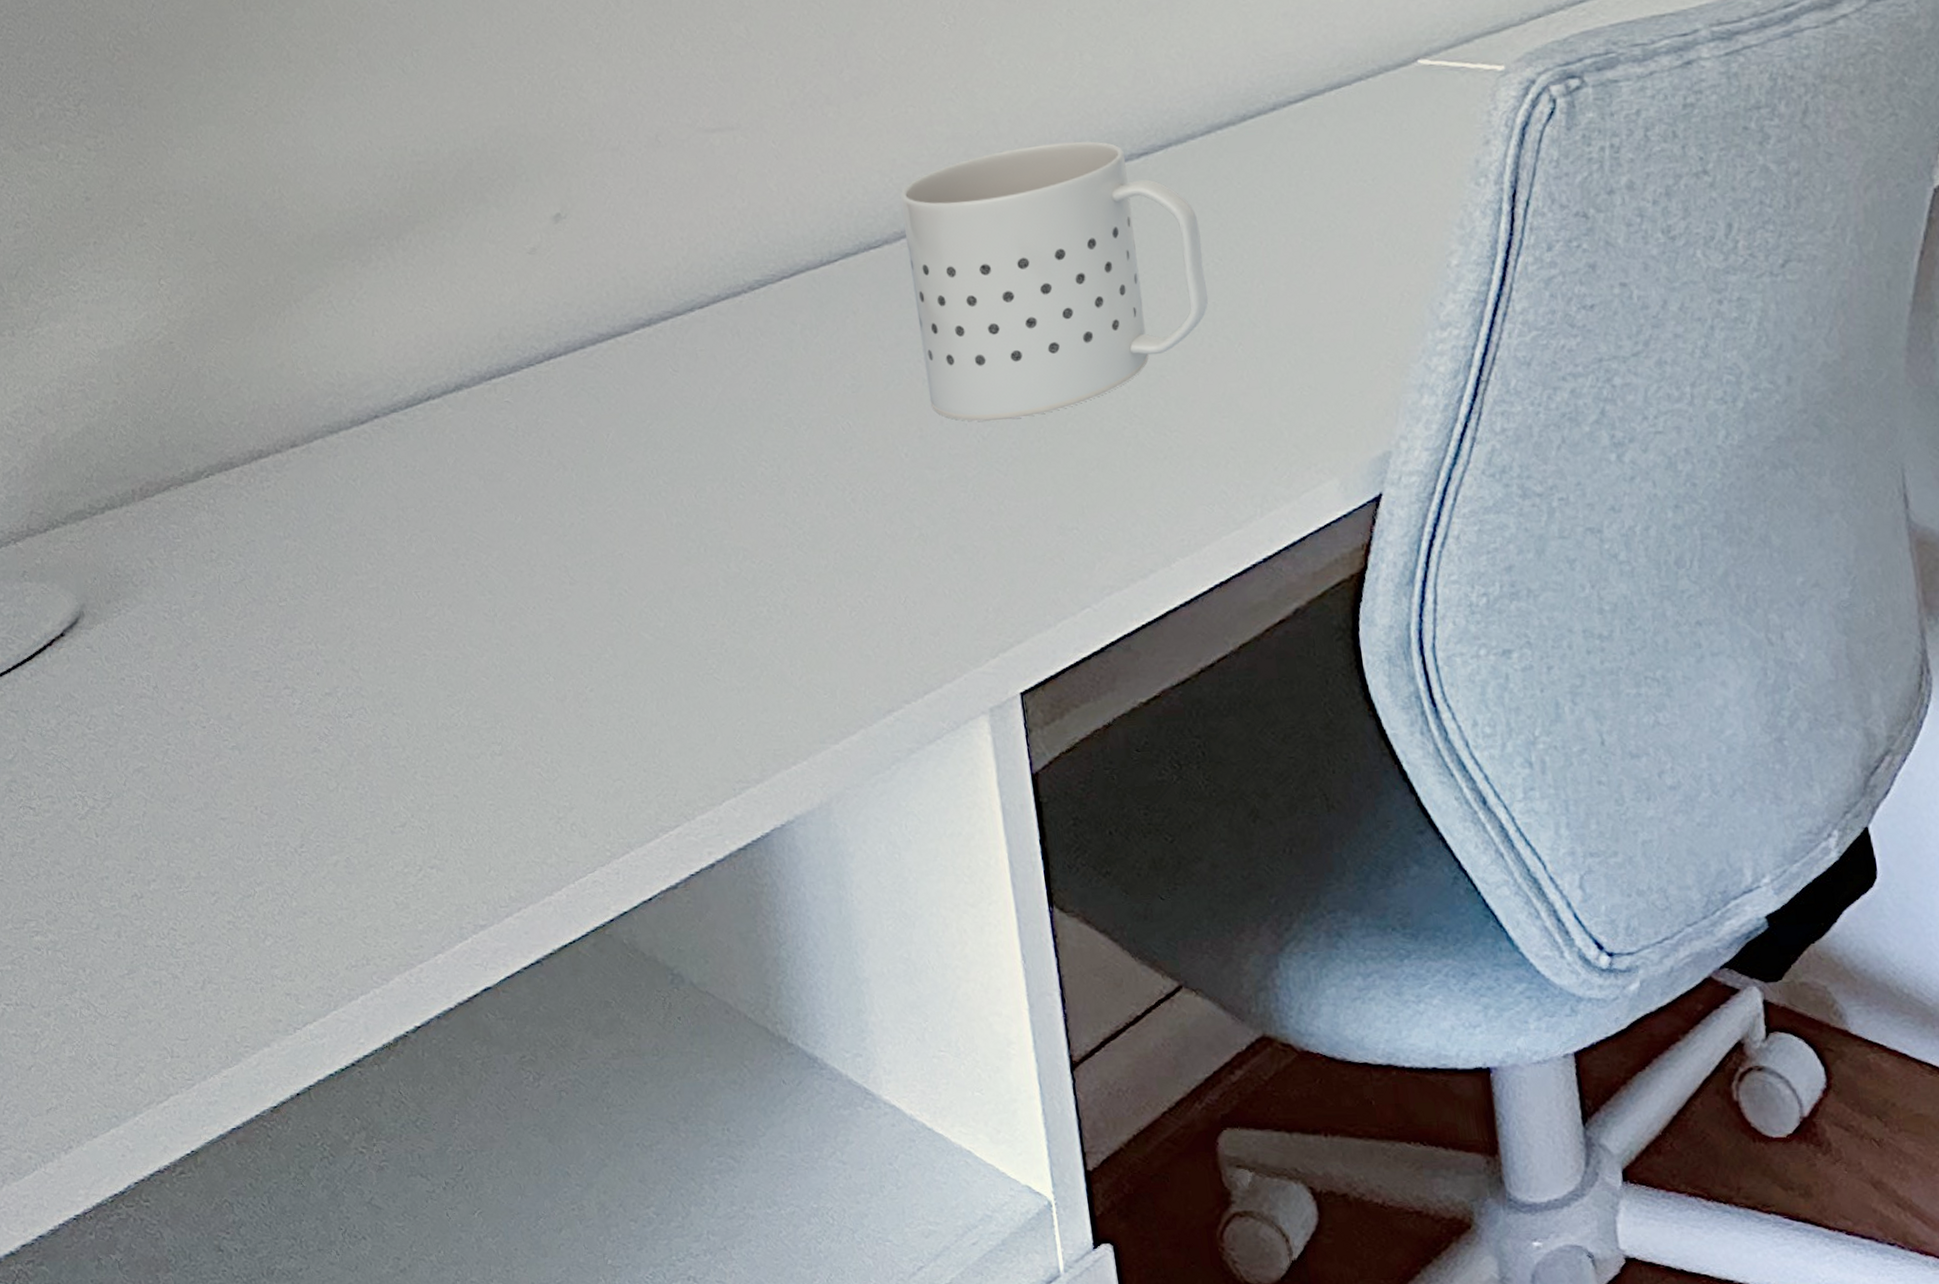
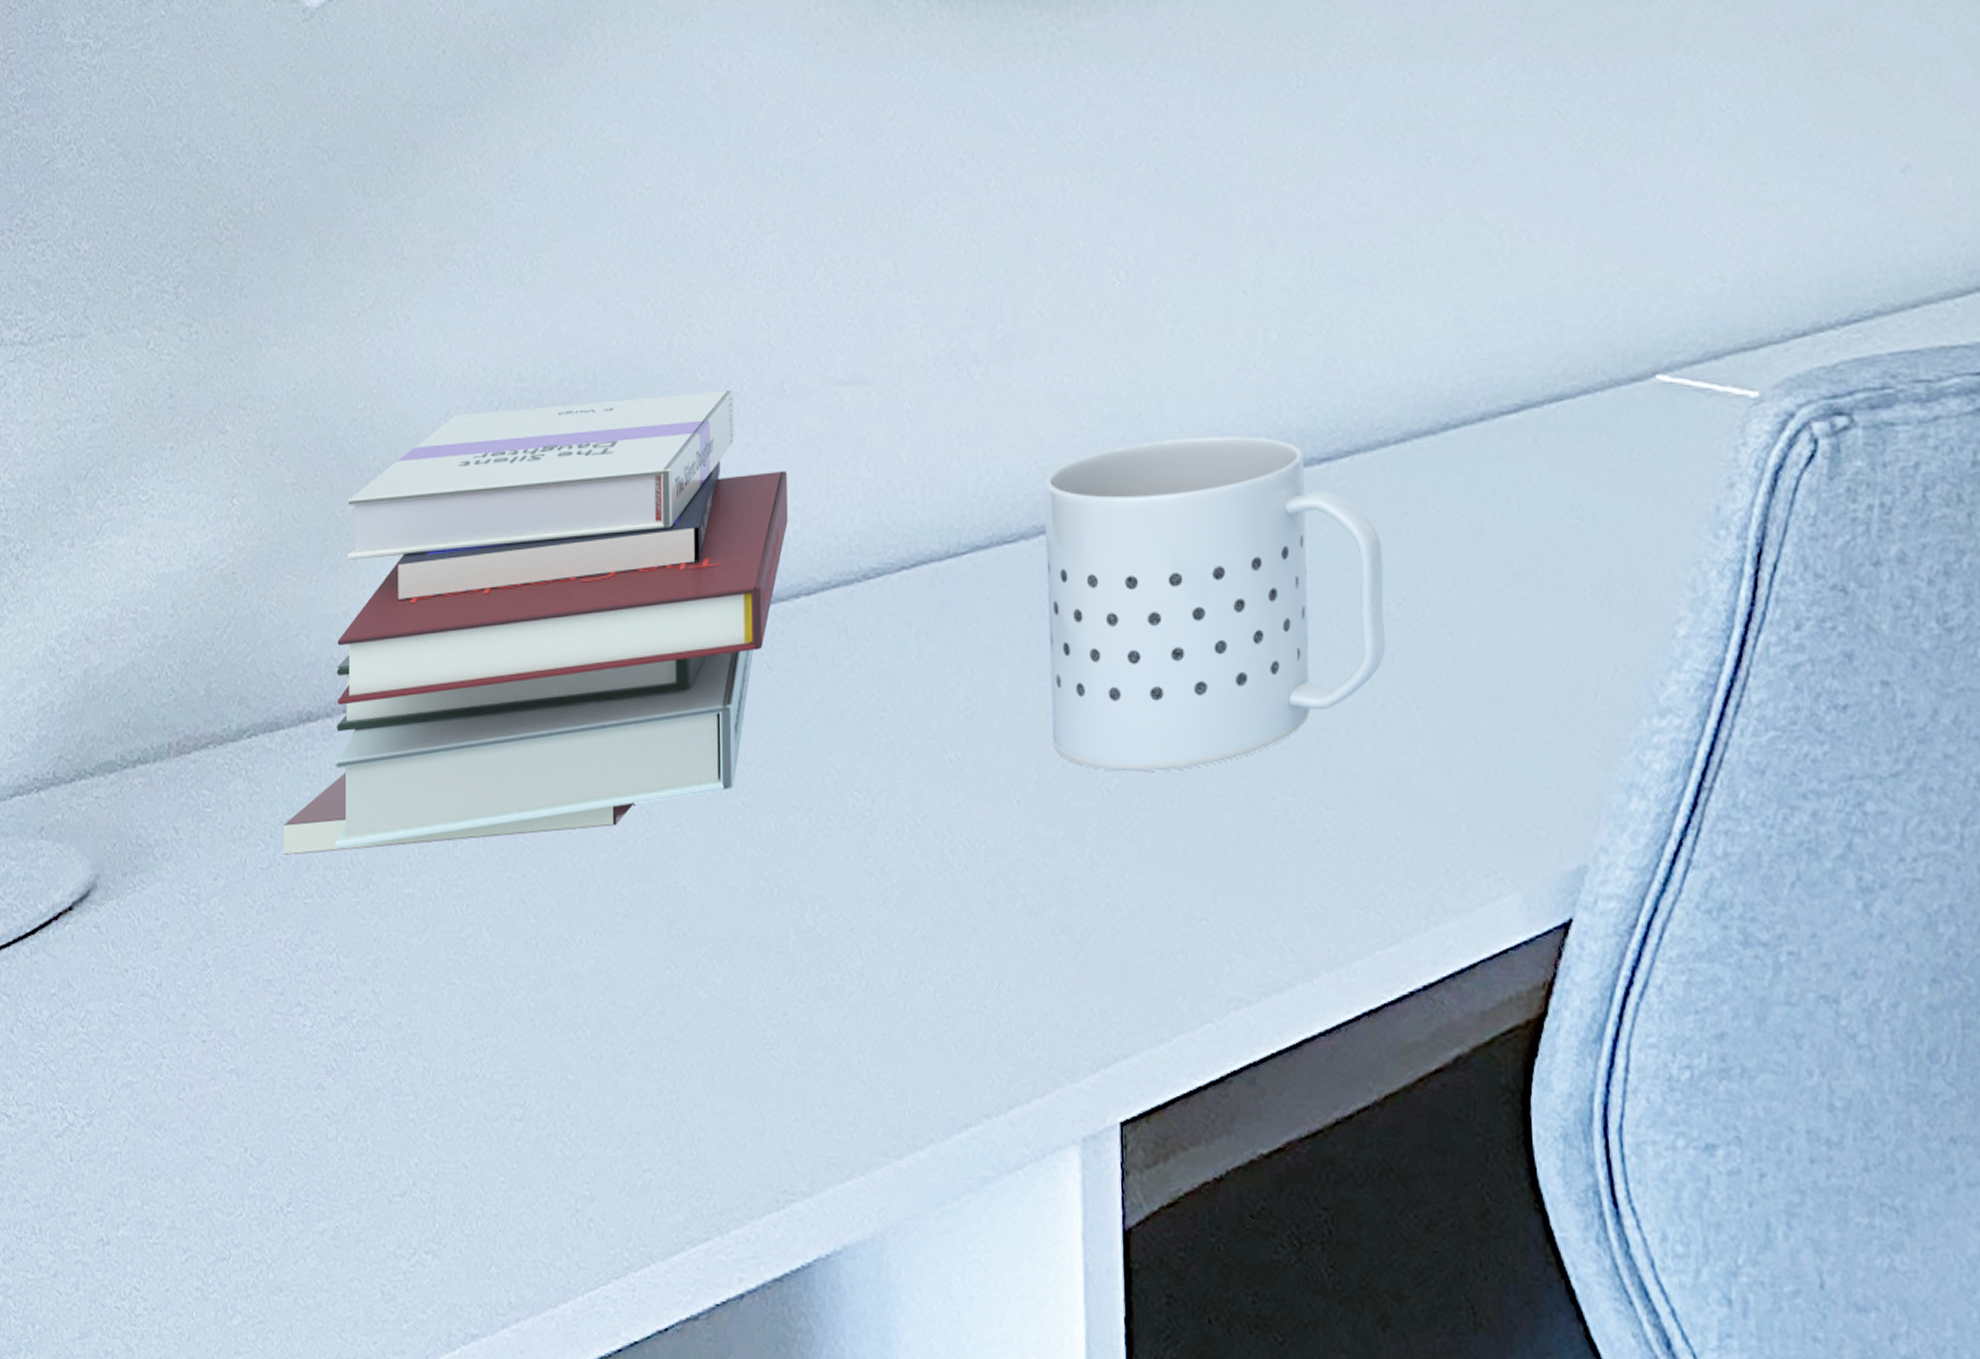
books: none [250,146,676,569] -> present [284,390,788,855]

